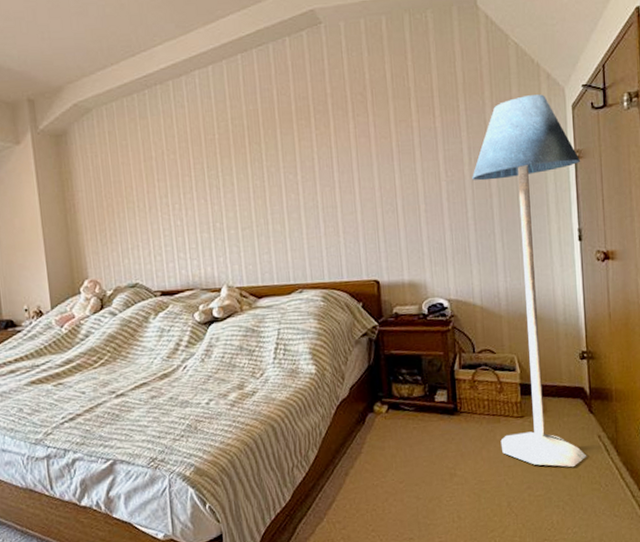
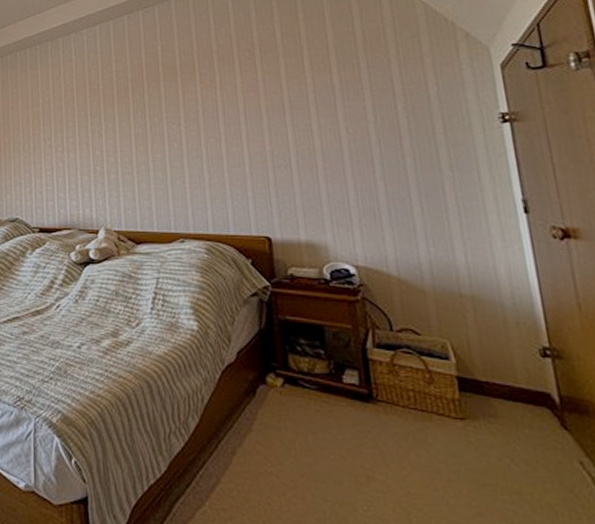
floor lamp: present [472,94,587,468] -> none [379,53,565,499]

